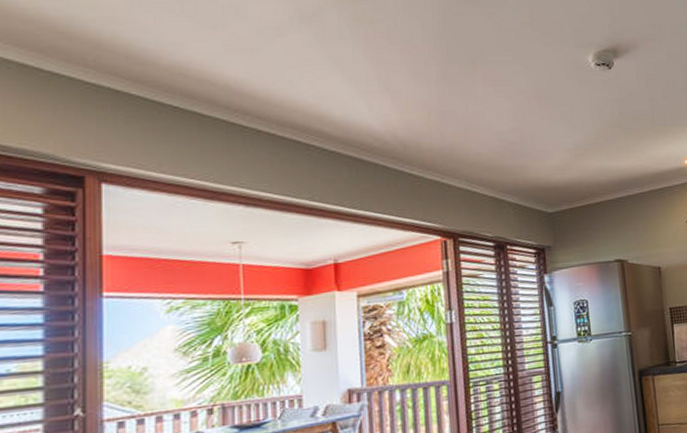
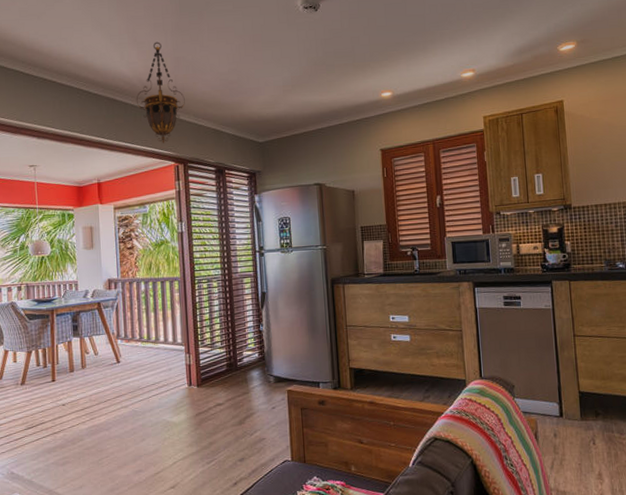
hanging lantern: none [389,92,455,214] -> present [136,41,185,143]

